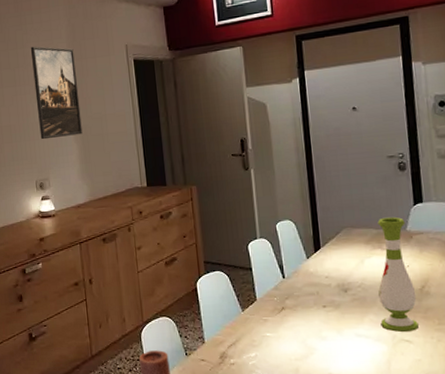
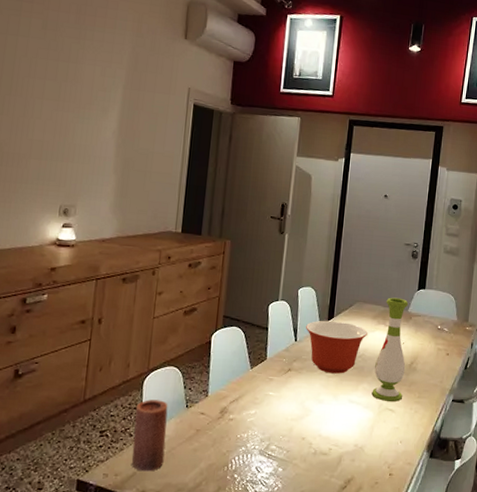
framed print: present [30,46,83,140] -> none [75,64,133,167]
mixing bowl: none [292,251,363,308] -> present [306,320,368,374]

